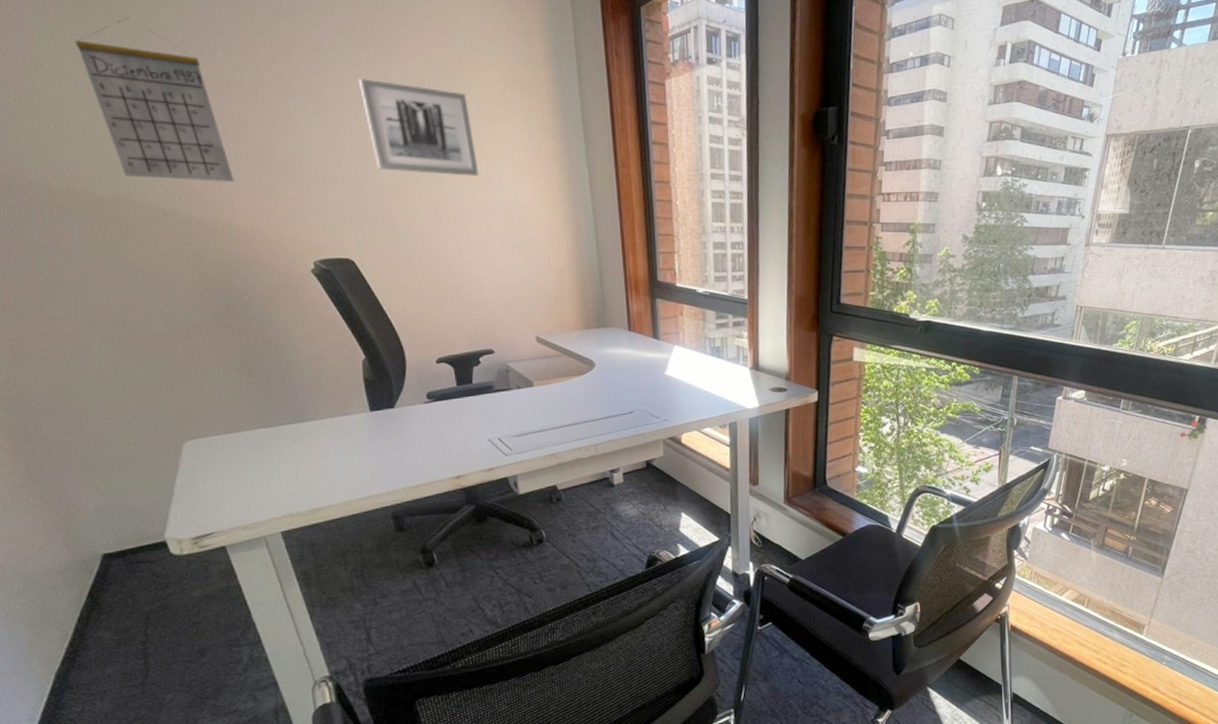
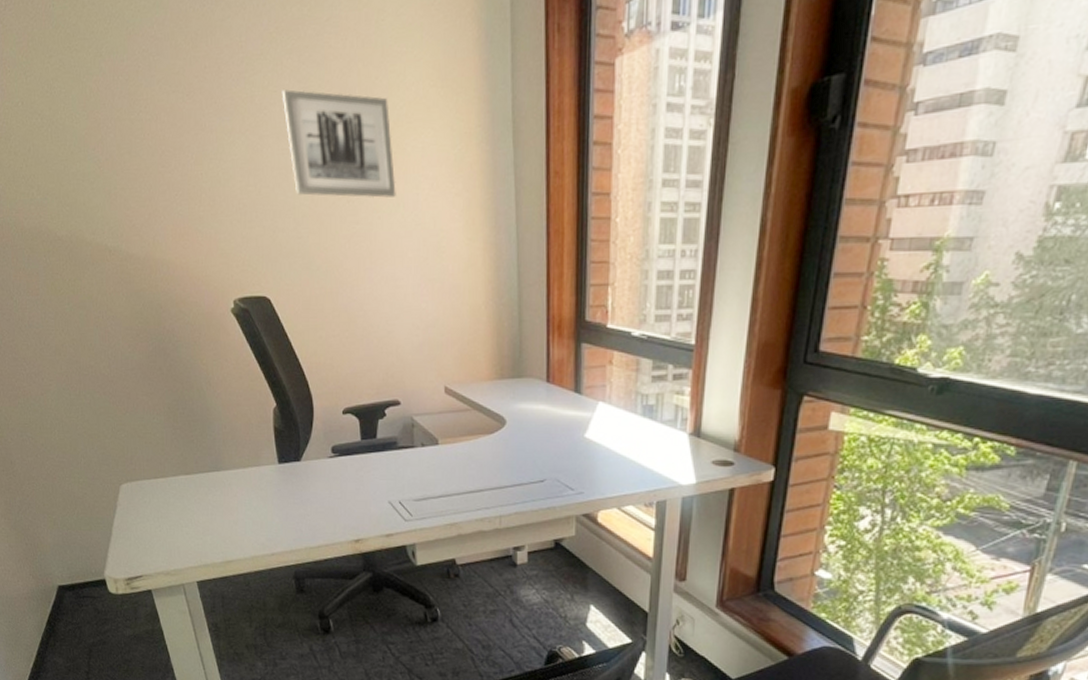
calendar: present [74,17,234,183] -> none [41,44,167,216]

